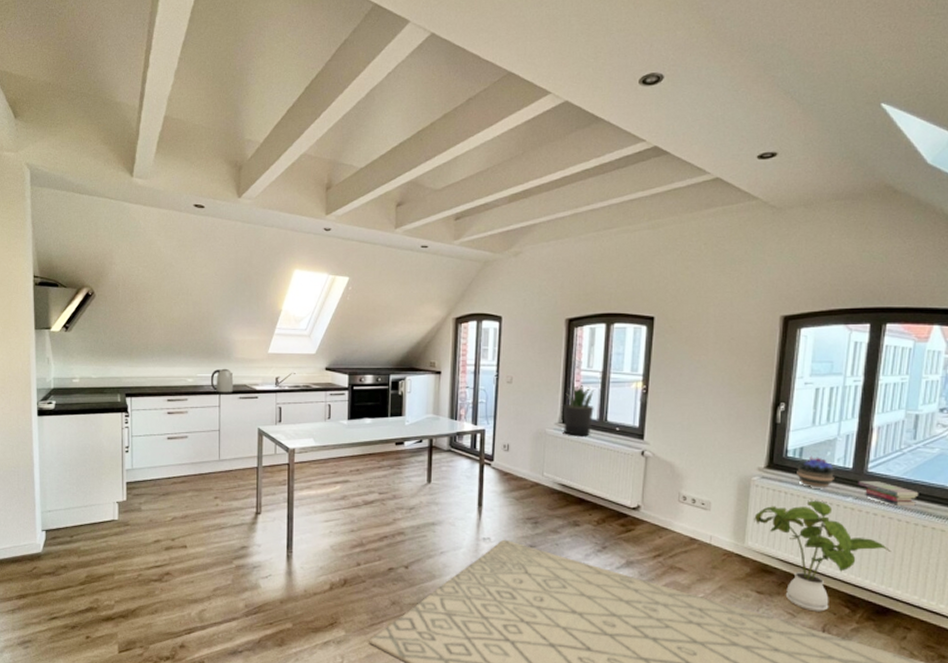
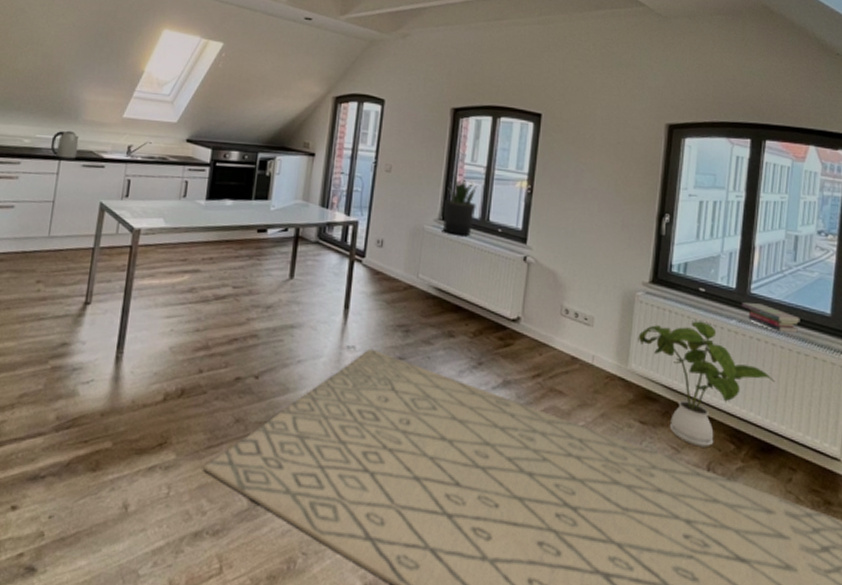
potted flower: present [797,455,837,489] -> none [681,272,721,309]

